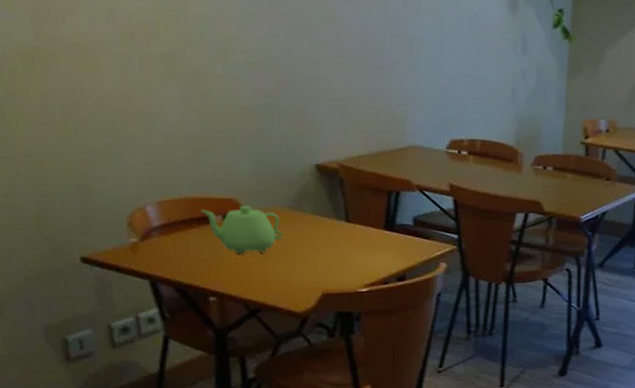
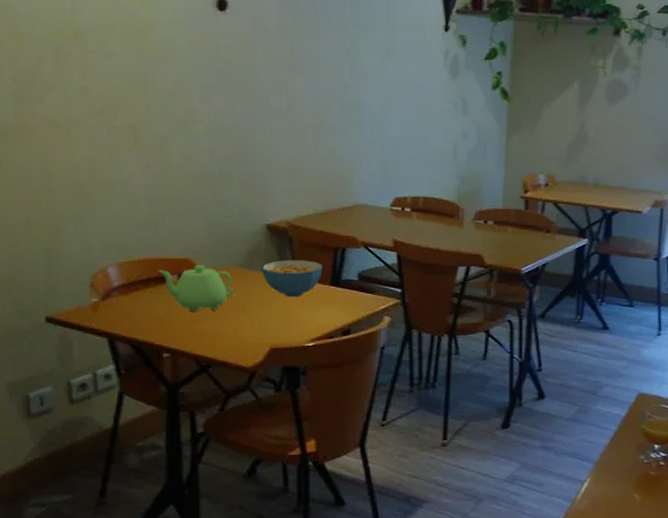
cereal bowl: none [312,202,376,242] -> present [262,259,323,298]

